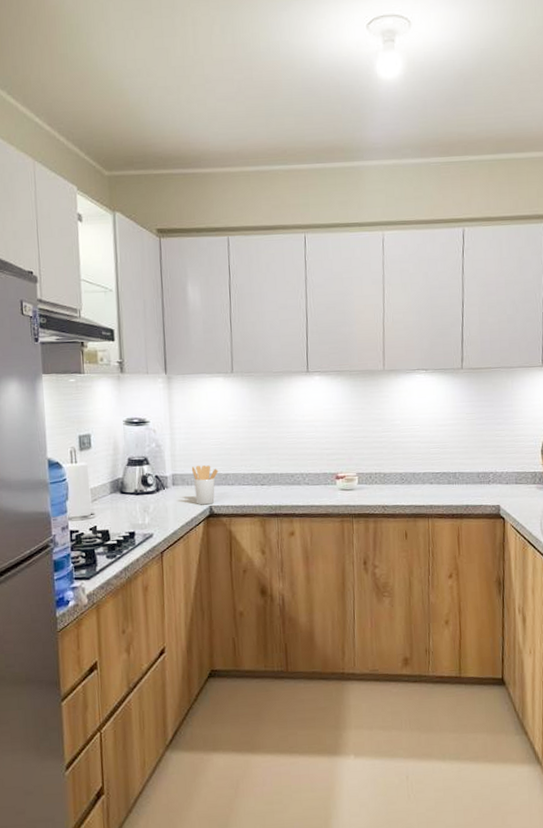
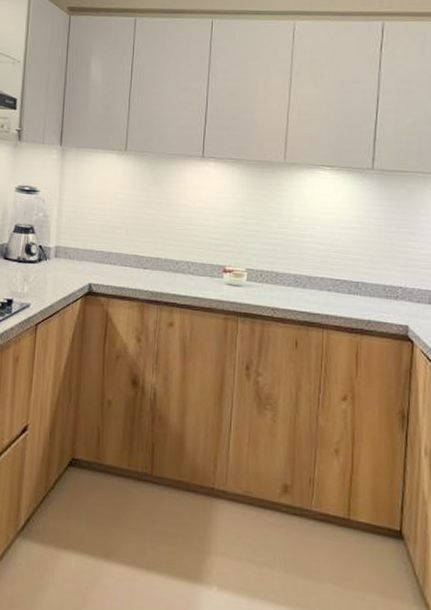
utensil holder: present [191,465,219,505] -> none [75,240,102,282]

